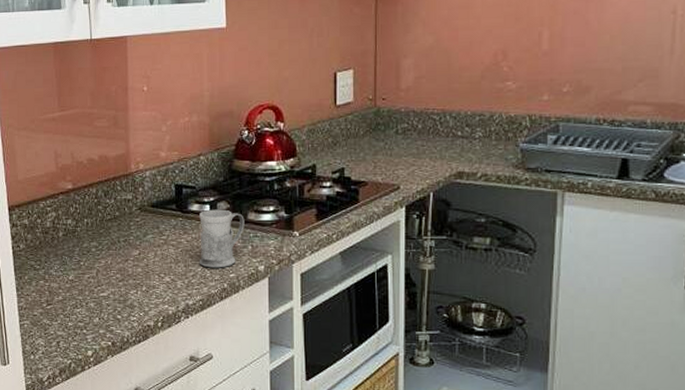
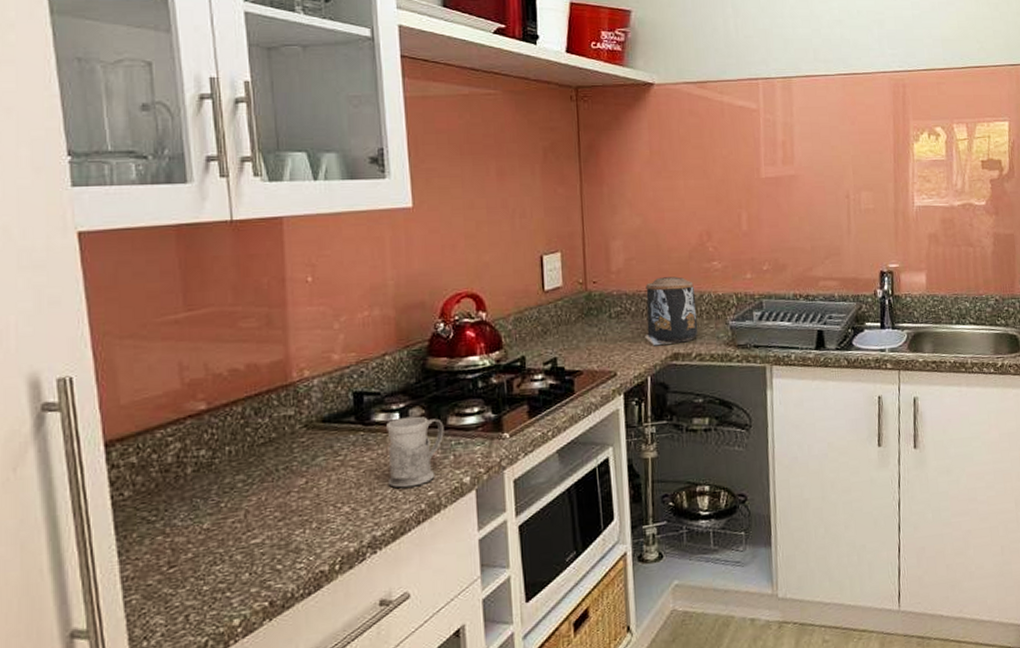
canister: none [430,96,486,164] -> present [645,276,698,346]

